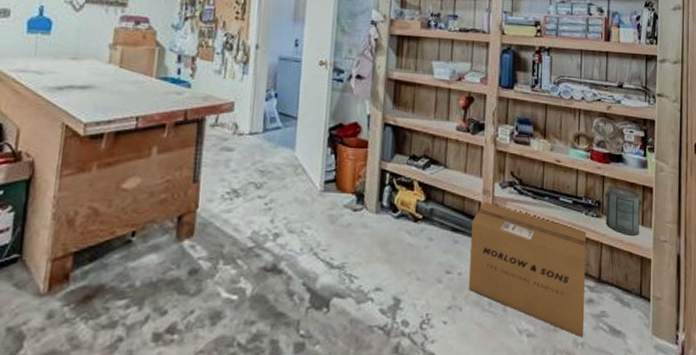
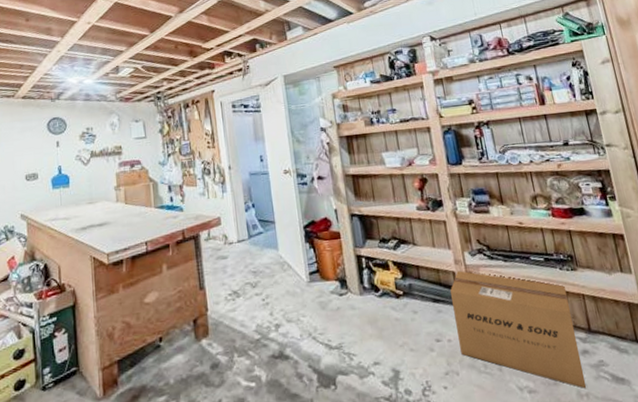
paint can: present [604,186,644,235] -> none [574,238,620,284]

